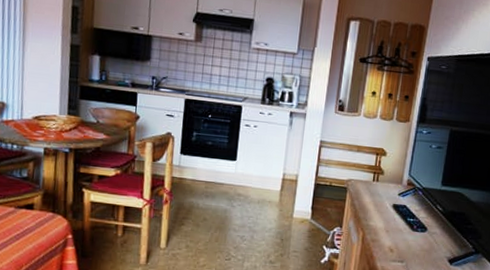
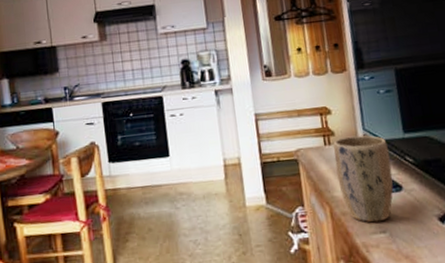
plant pot: none [375,178,426,253] -> present [333,135,393,223]

